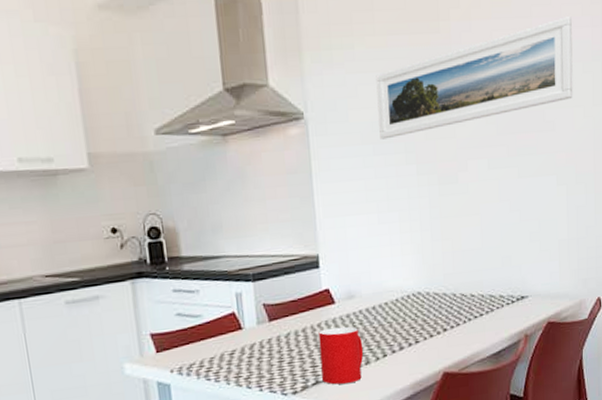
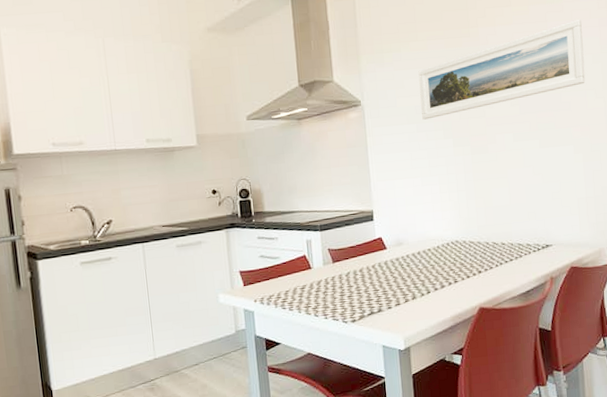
cup: present [318,327,364,385] -> none [373,268,411,315]

